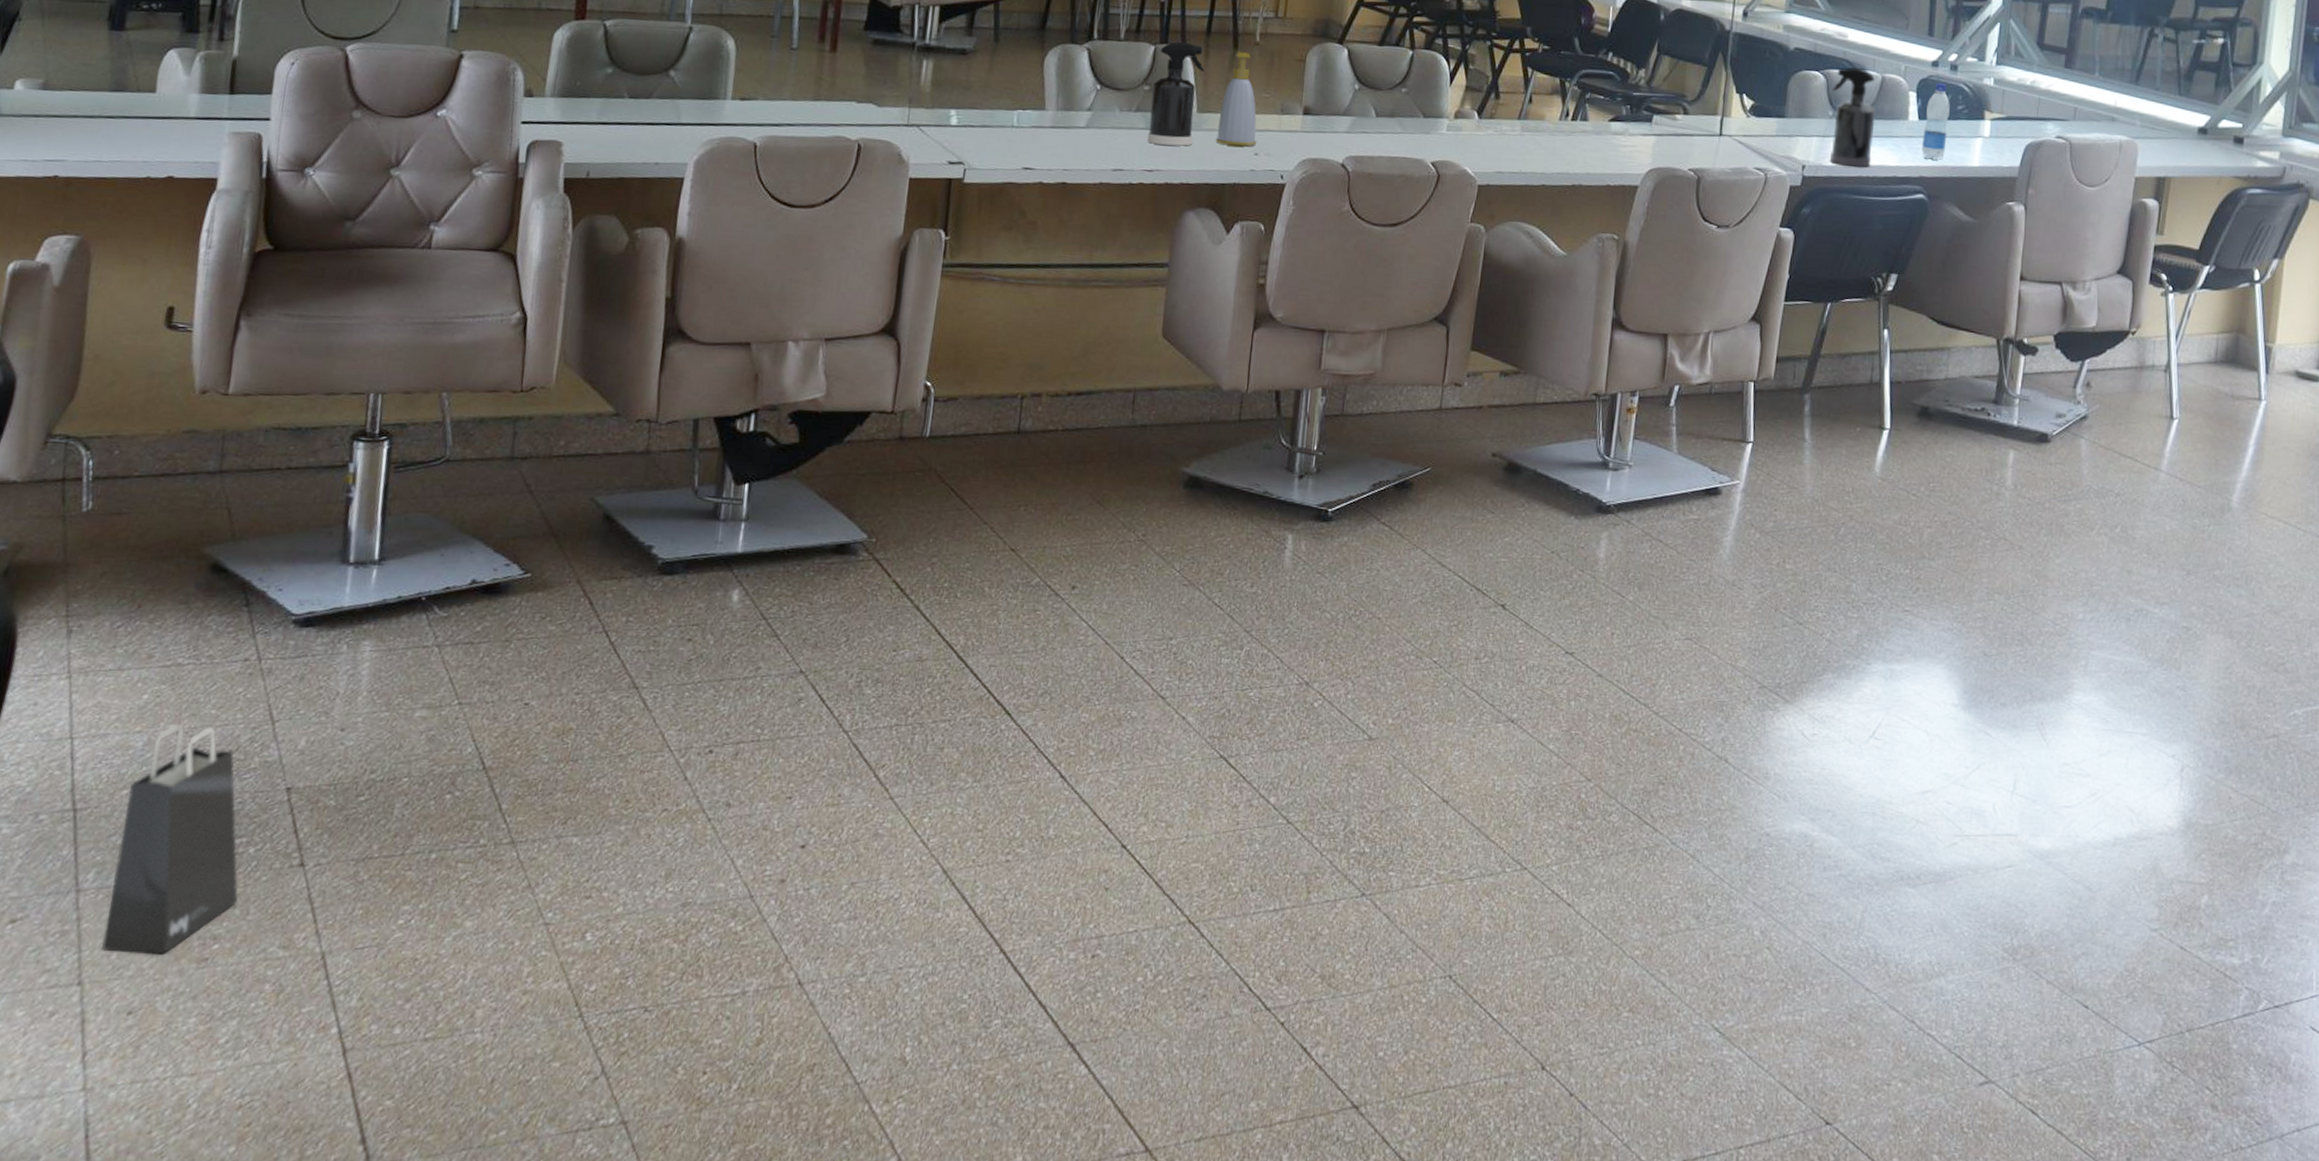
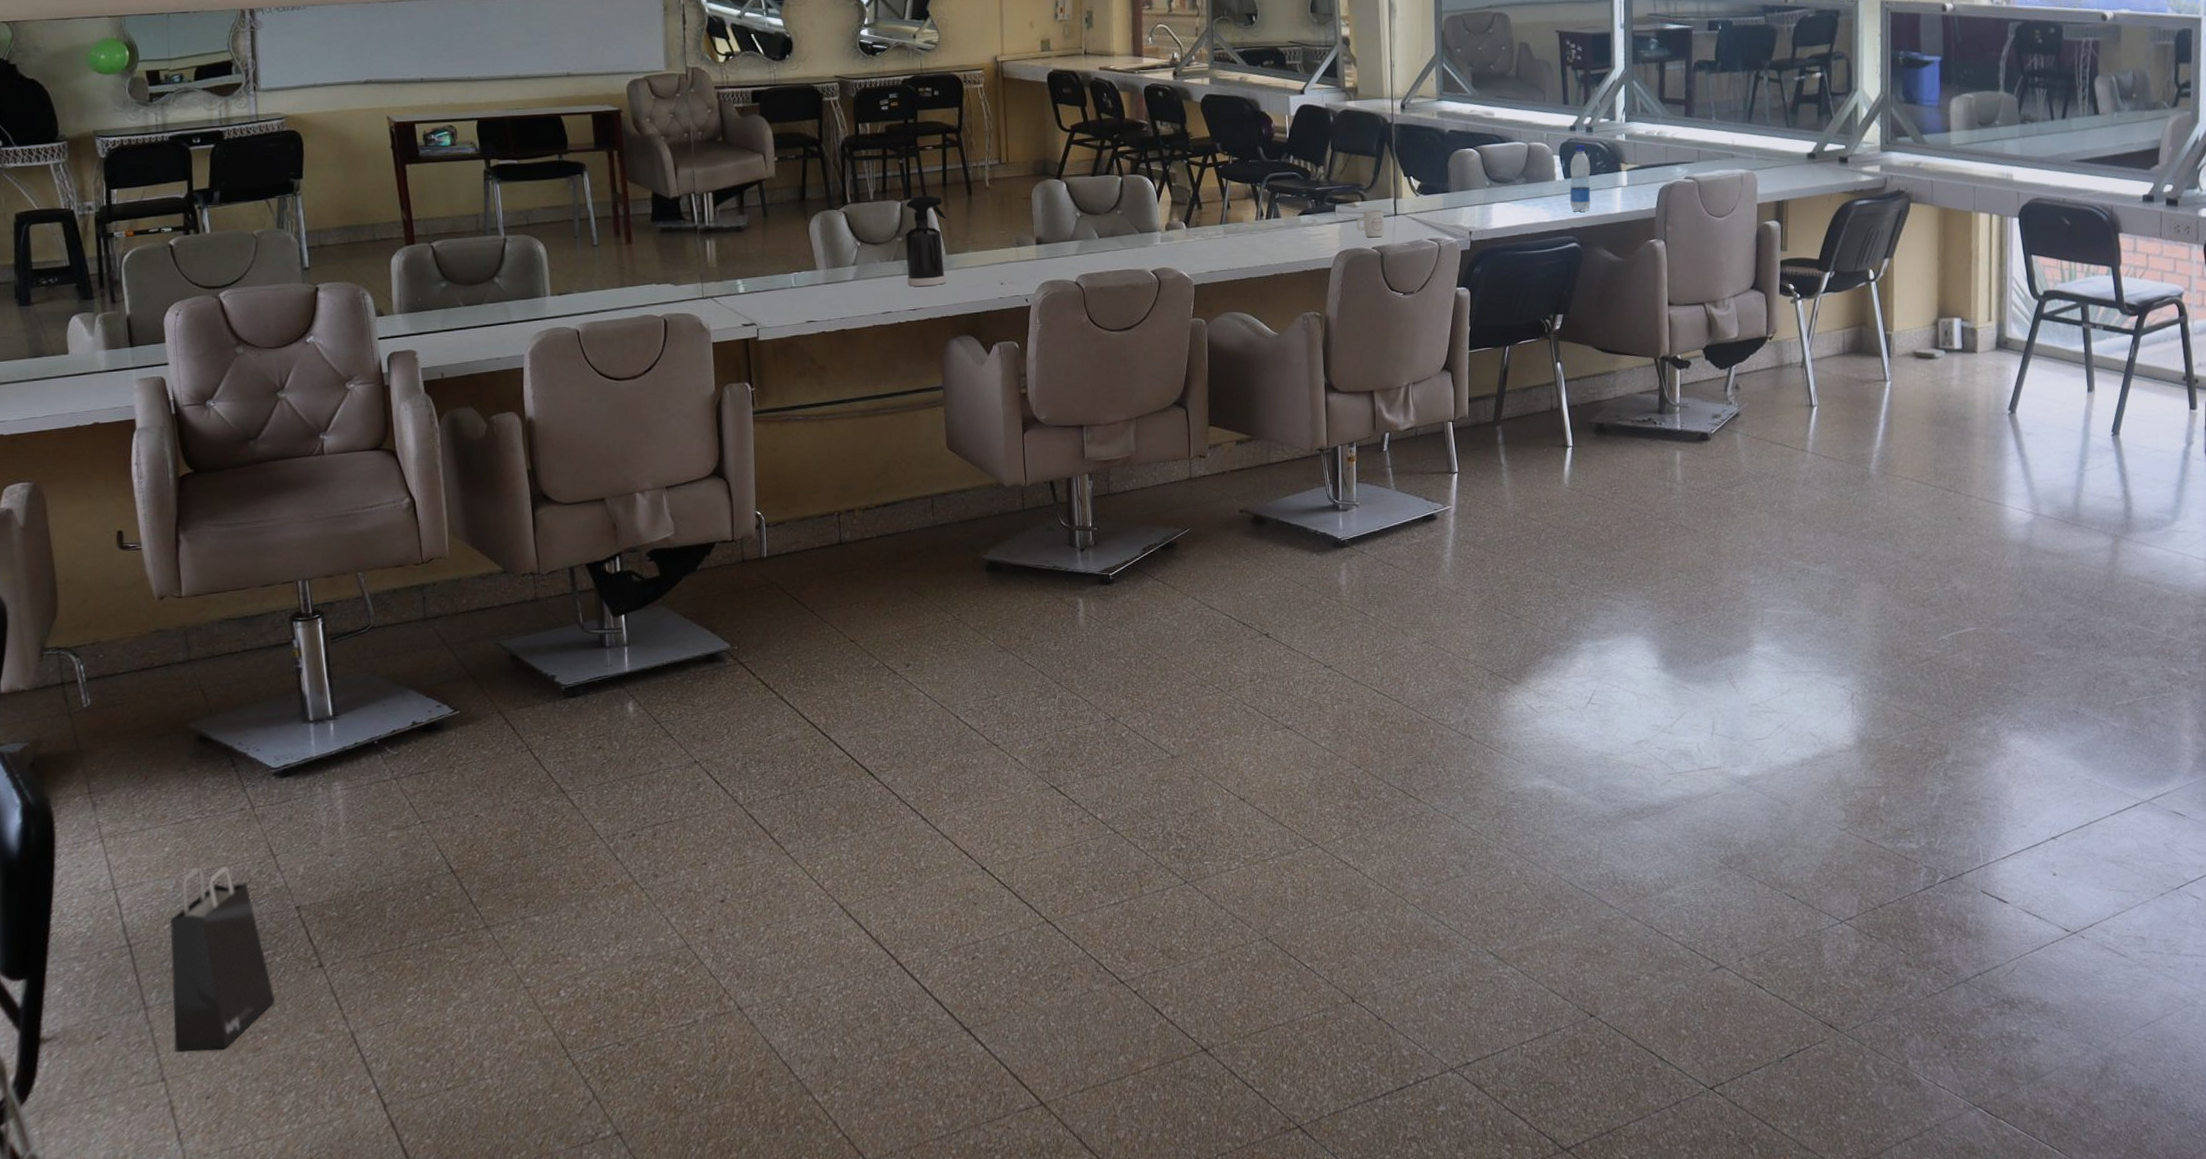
soap bottle: present [1215,51,1257,147] -> none [965,196,1001,280]
mug: none [1673,125,1707,159] -> present [1356,209,1385,238]
spray bottle: present [1829,66,1877,167] -> none [1486,140,1528,227]

